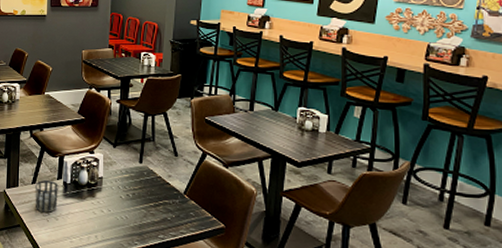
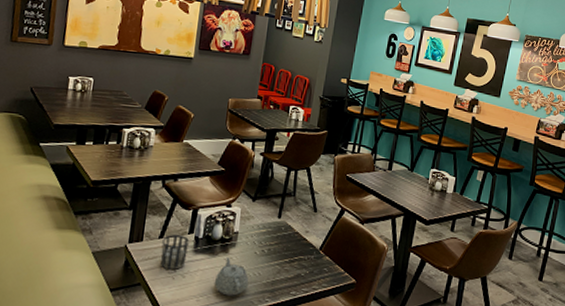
teapot: none [84,201,117,238] -> present [214,257,249,296]

